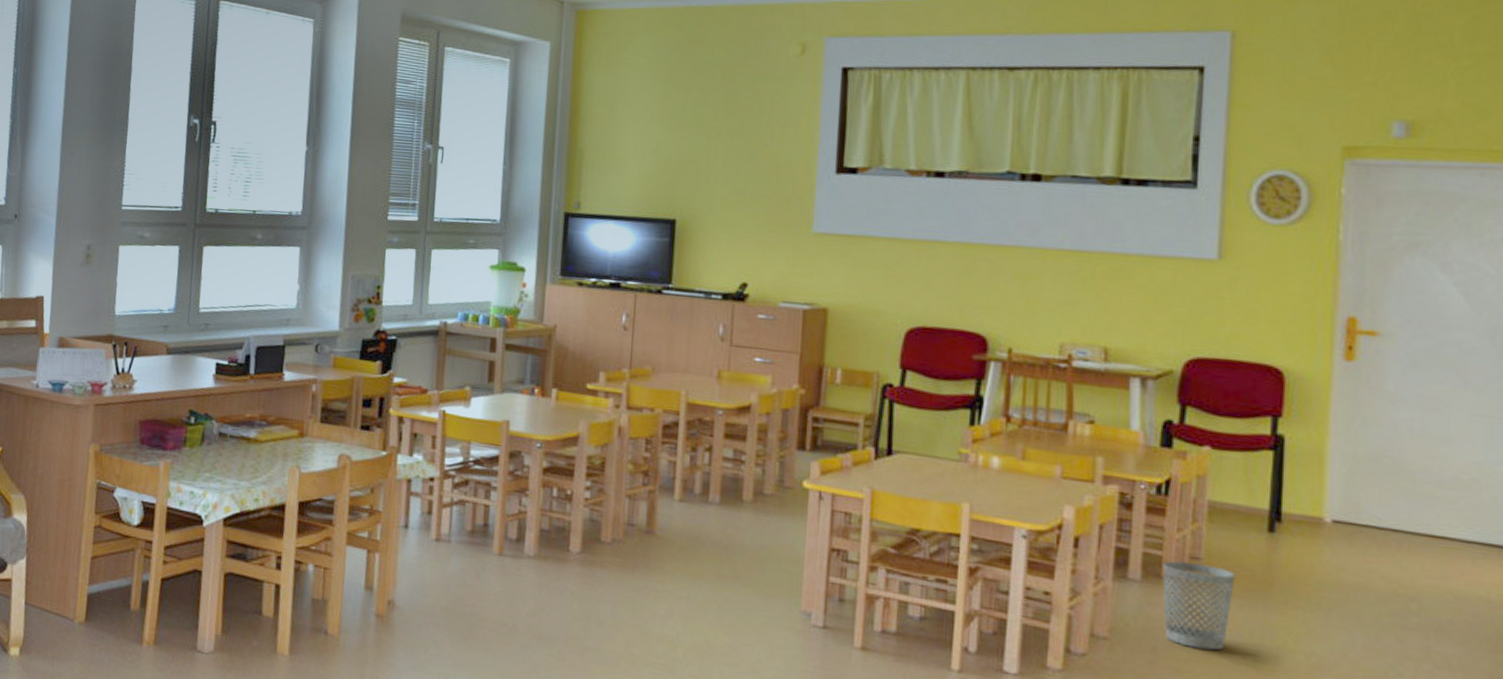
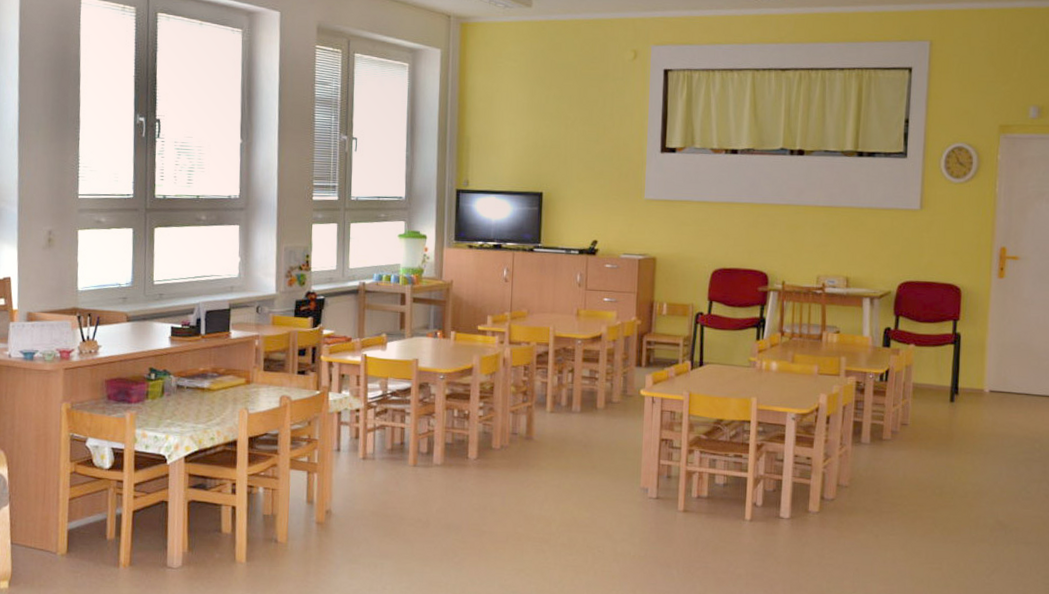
wastebasket: present [1163,560,1235,651] -> none [884,428,929,488]

